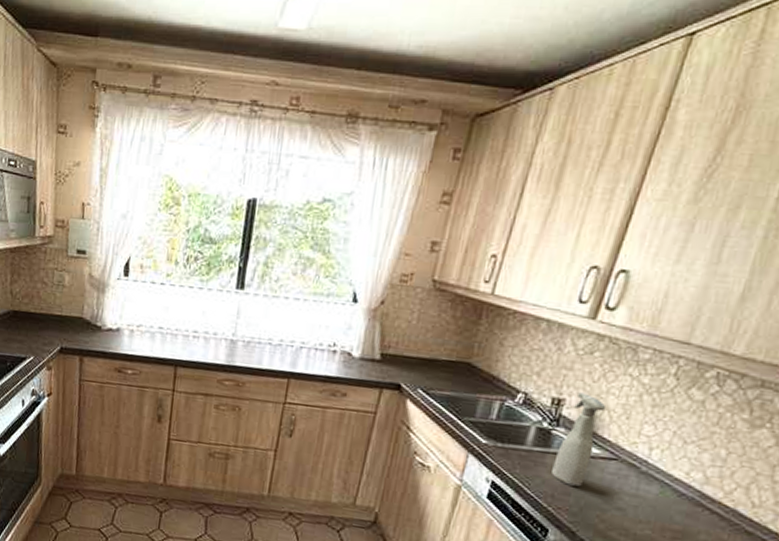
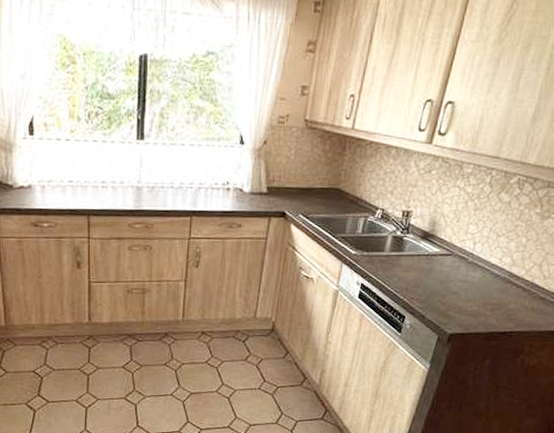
spray bottle: present [551,392,607,487] -> none [405,204,442,280]

